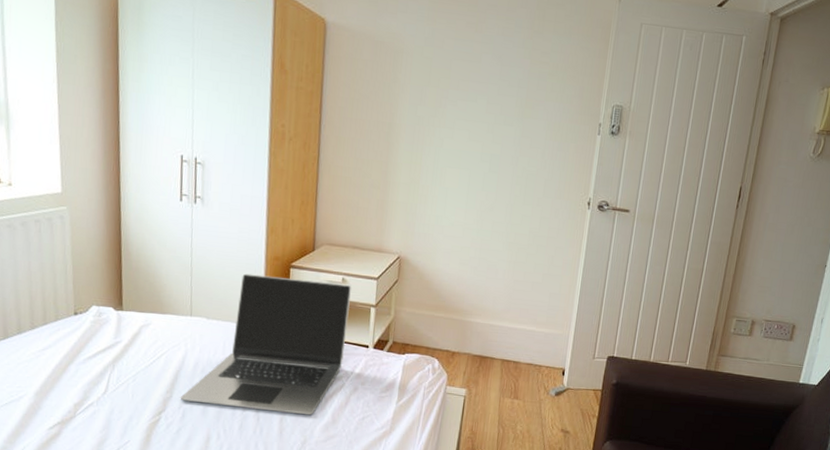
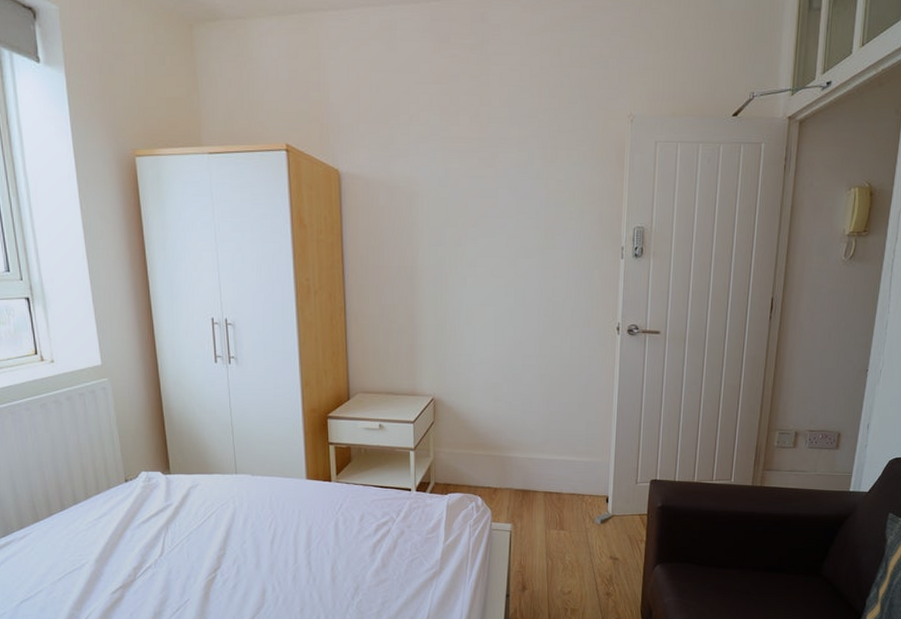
laptop: present [180,273,351,415] -> none [233,428,389,562]

